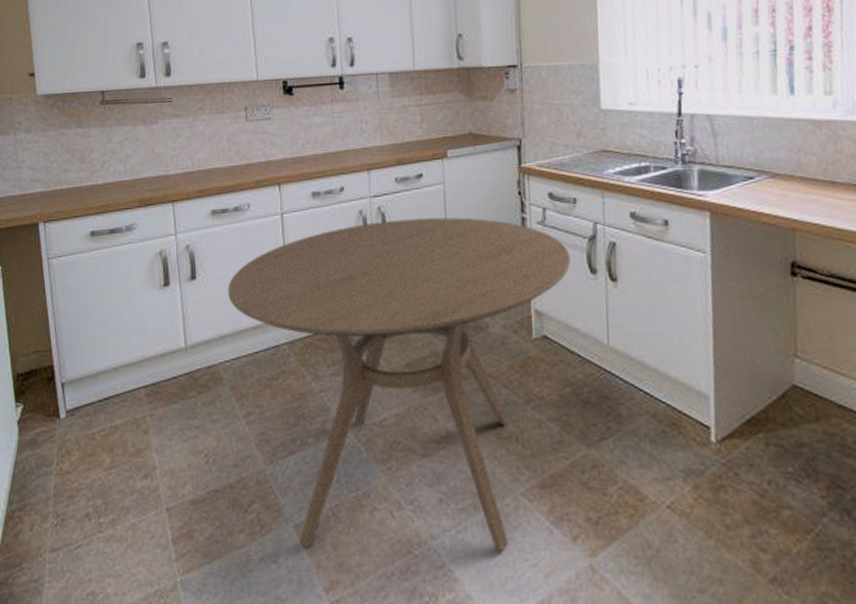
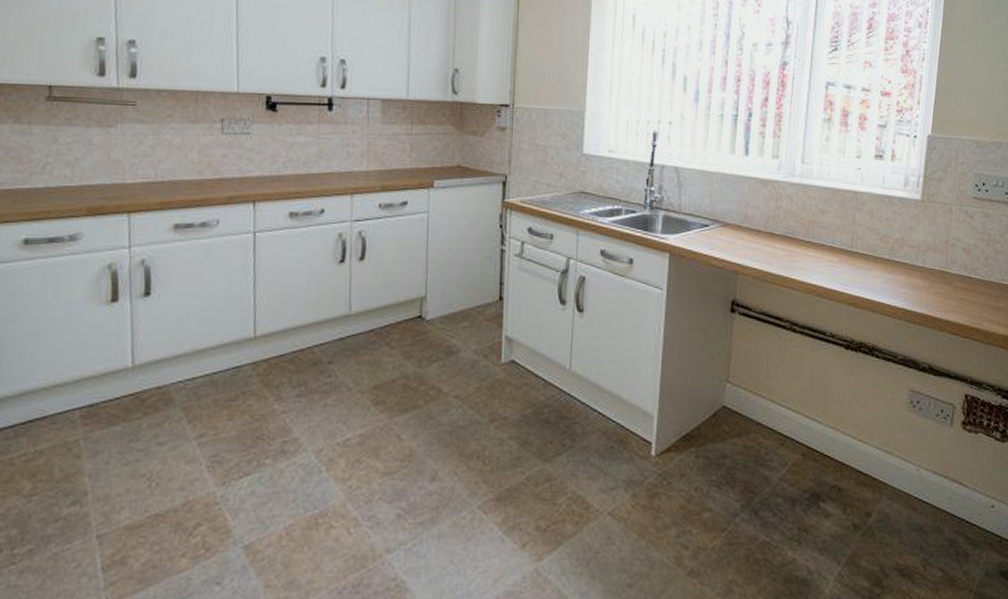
dining table: present [228,217,571,551] -> none [186,245,543,569]

